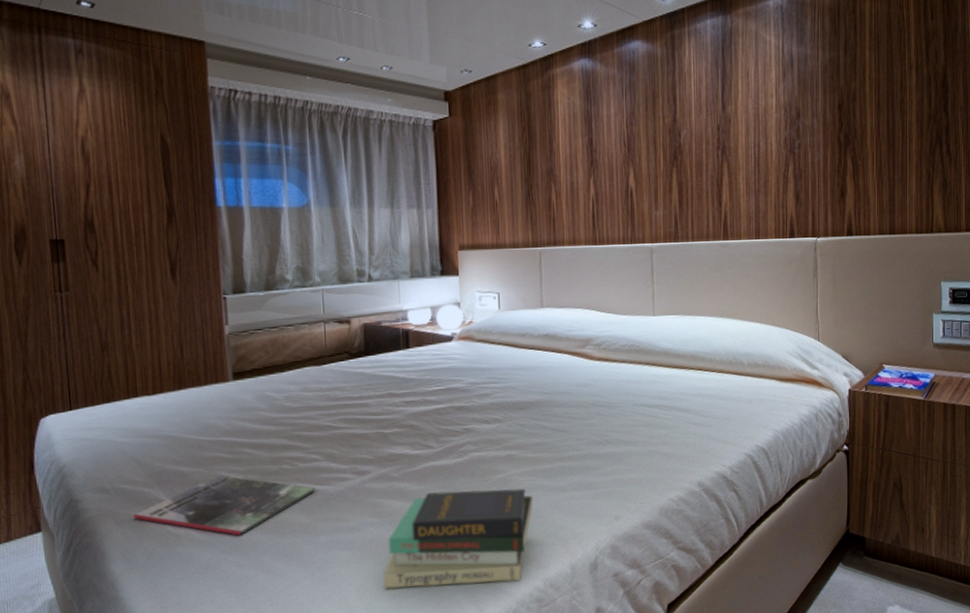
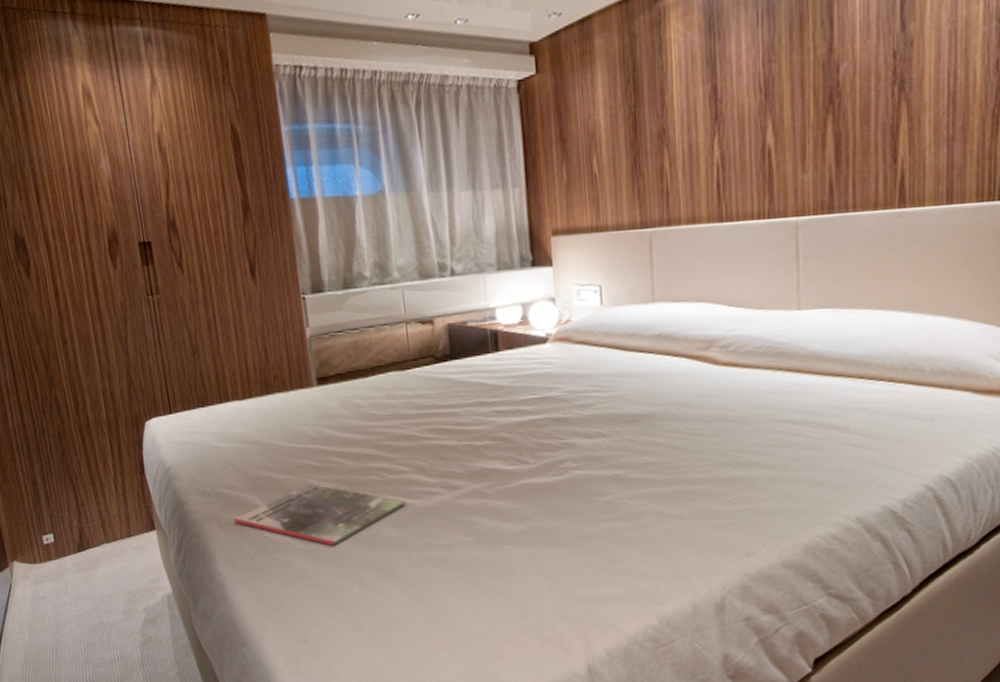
books: present [383,488,534,589] -> none [479,511,647,615]

